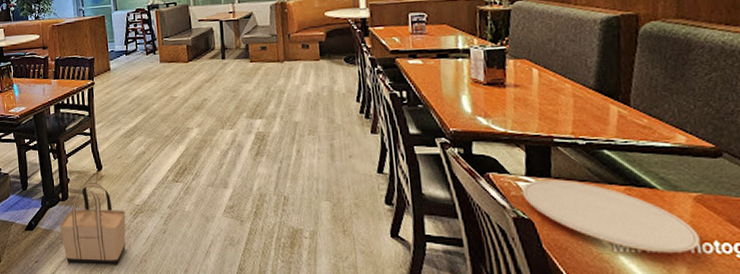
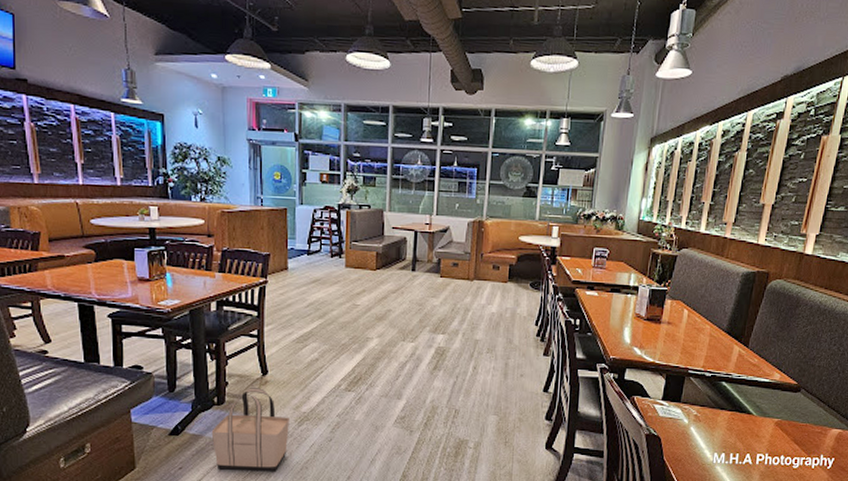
plate: present [522,179,700,254] -> none [656,403,773,465]

